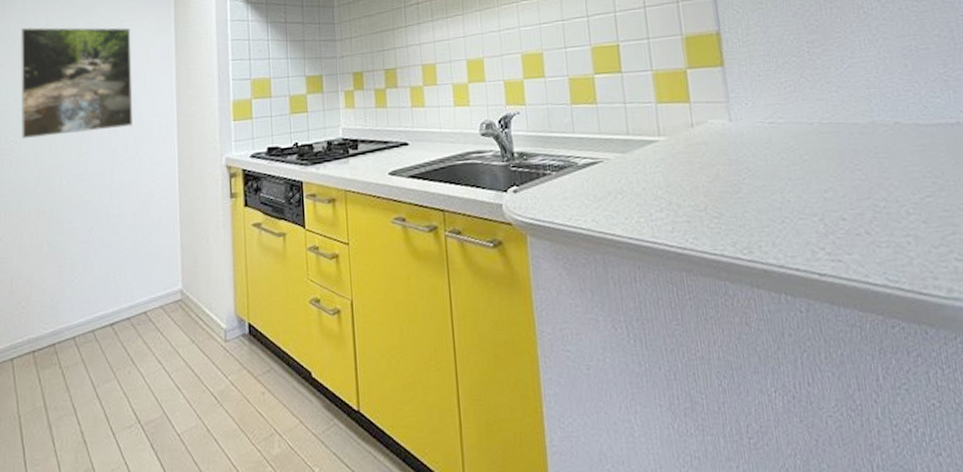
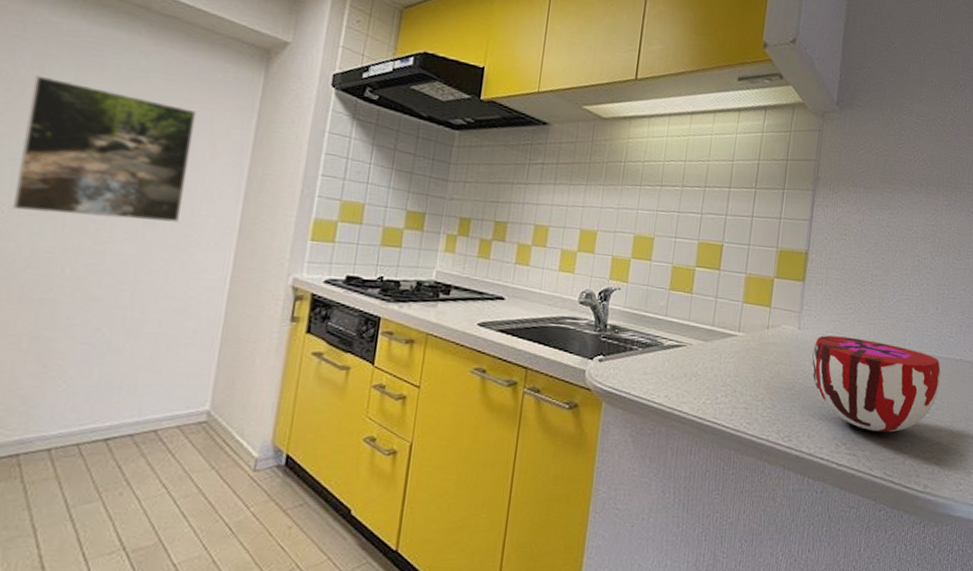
decorative bowl: none [753,119,937,229] -> present [811,335,941,433]

